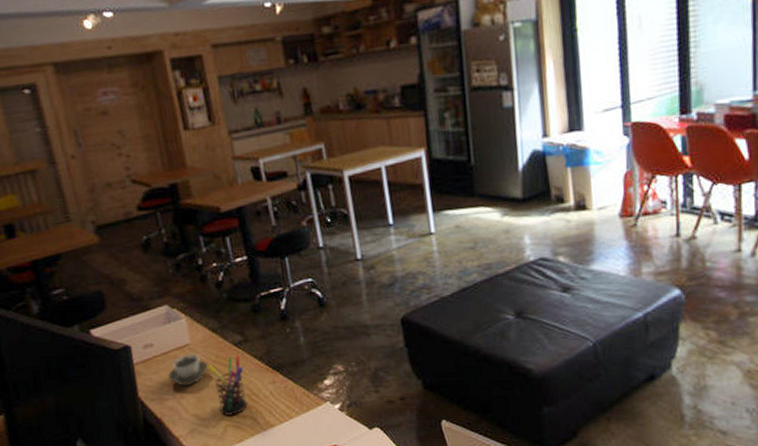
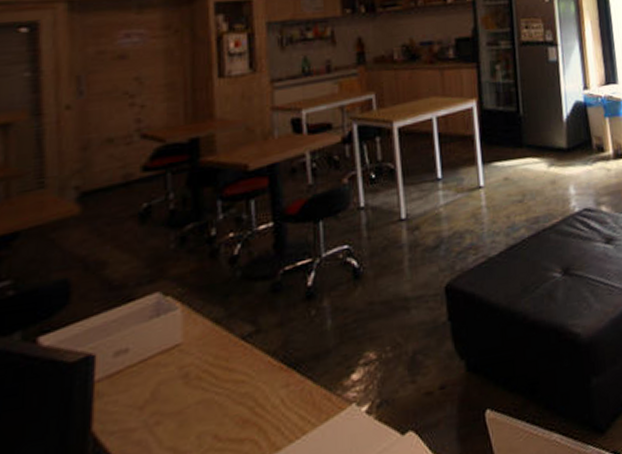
cup: present [168,354,209,387] -> none [141,357,204,407]
pen holder: present [207,356,248,417] -> none [200,353,250,444]

